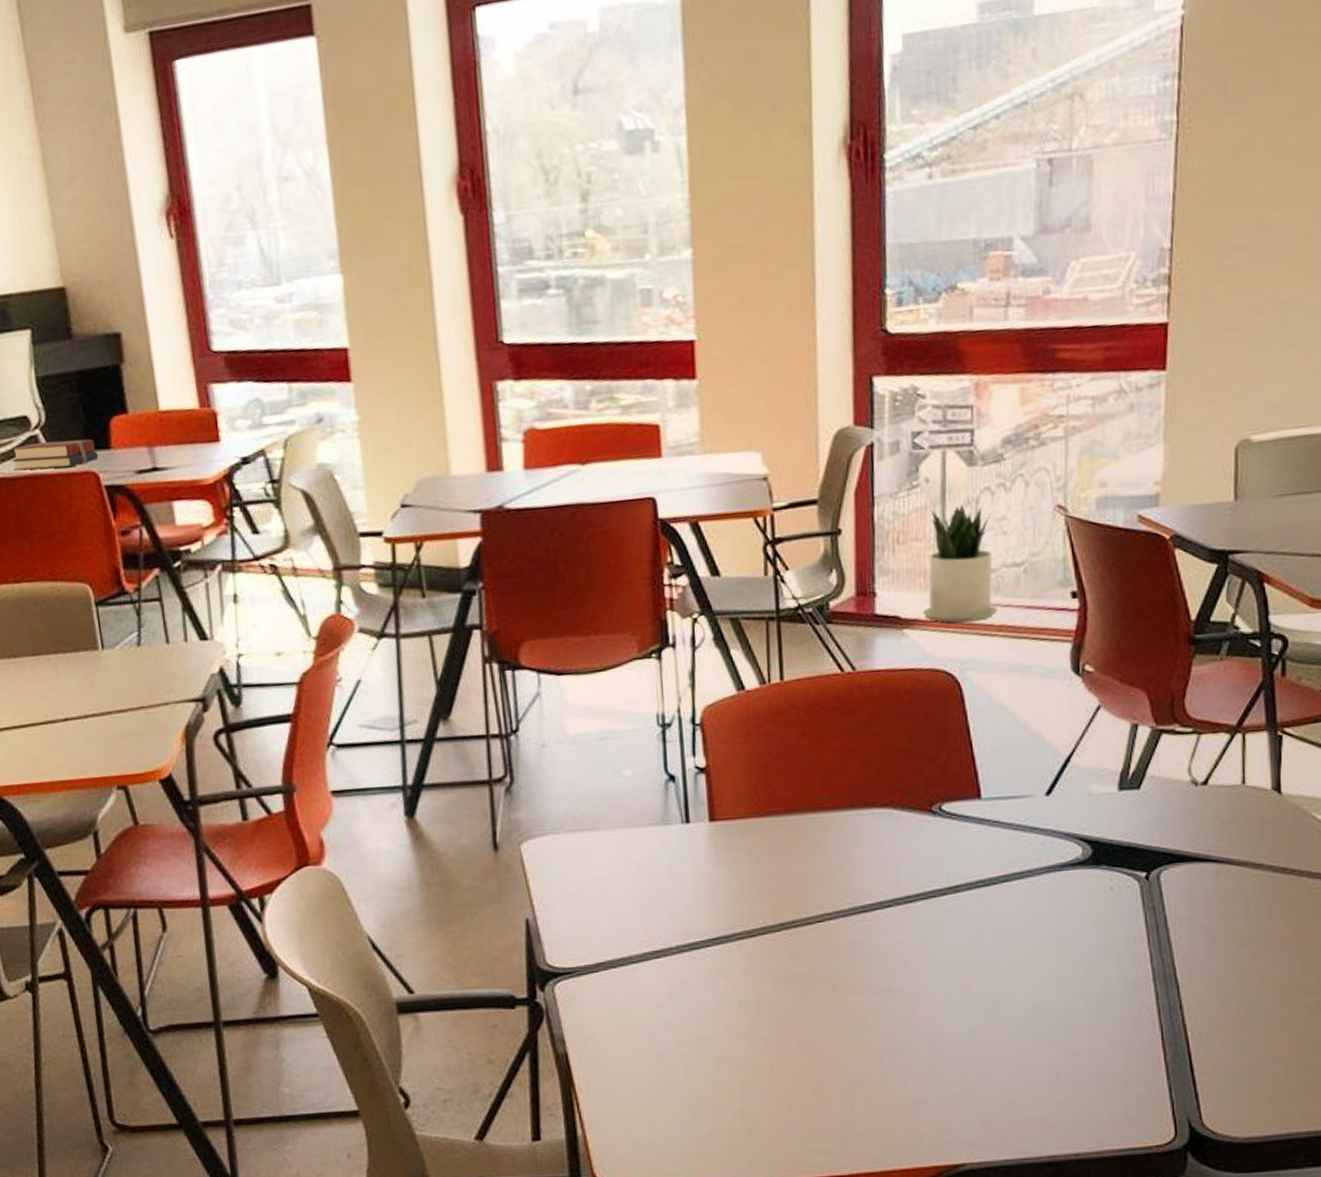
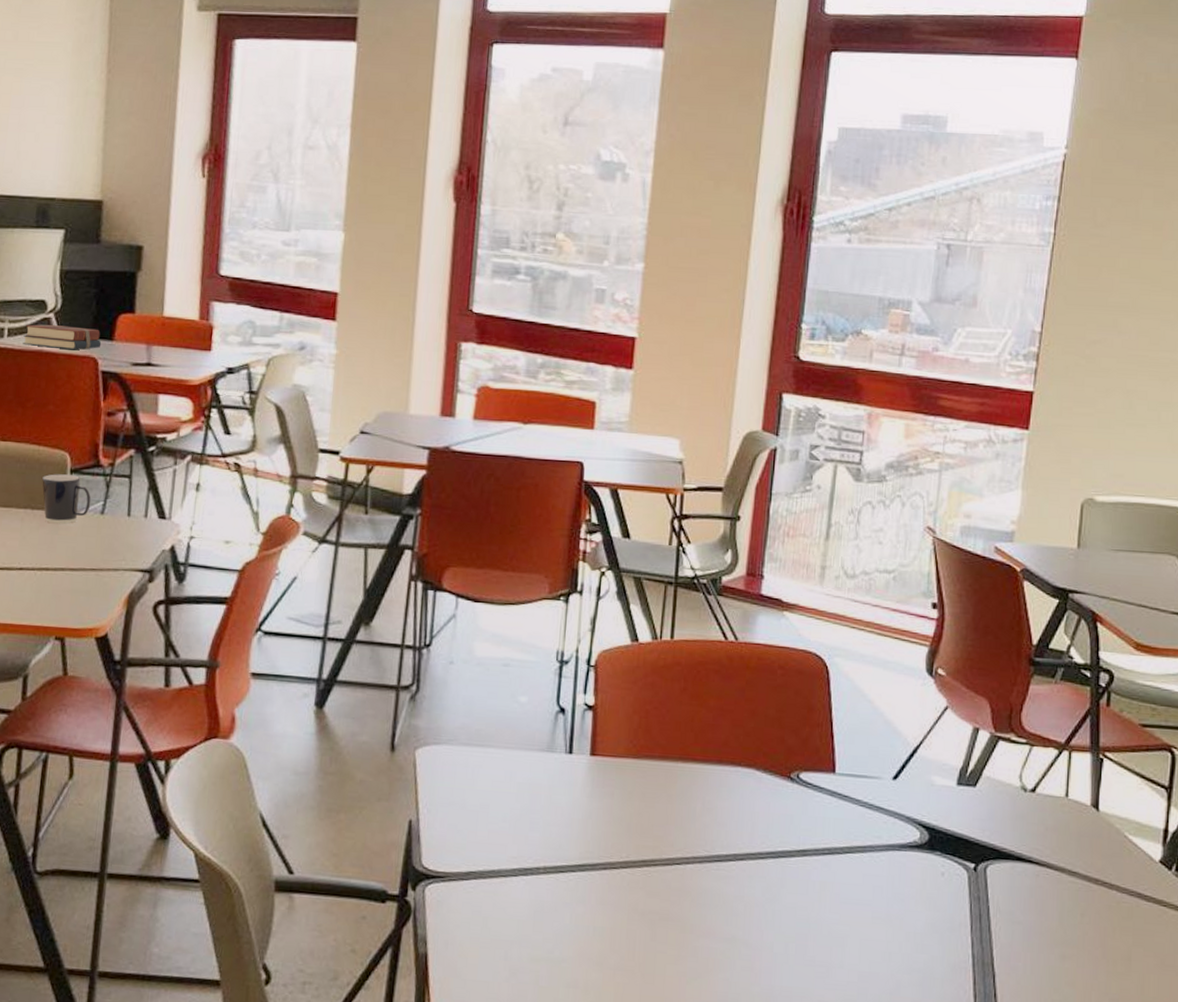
mug: none [67,607,125,665] -> present [42,474,92,524]
planter: present [923,505,998,623] -> none [802,513,870,615]

